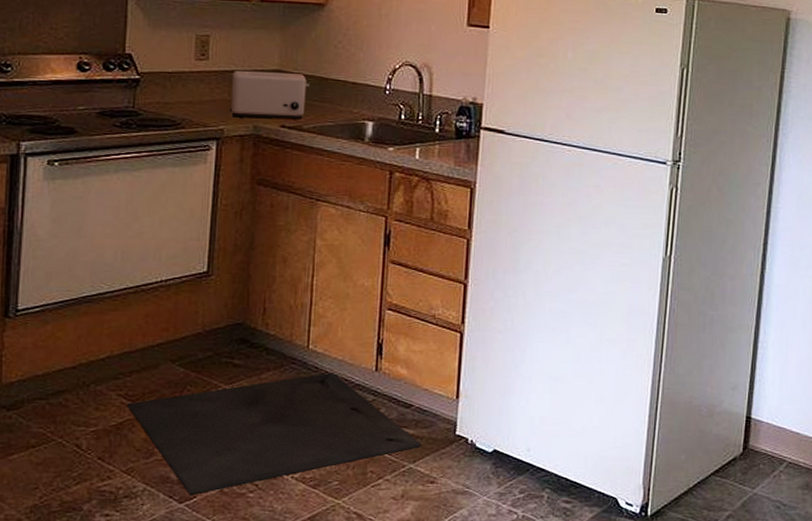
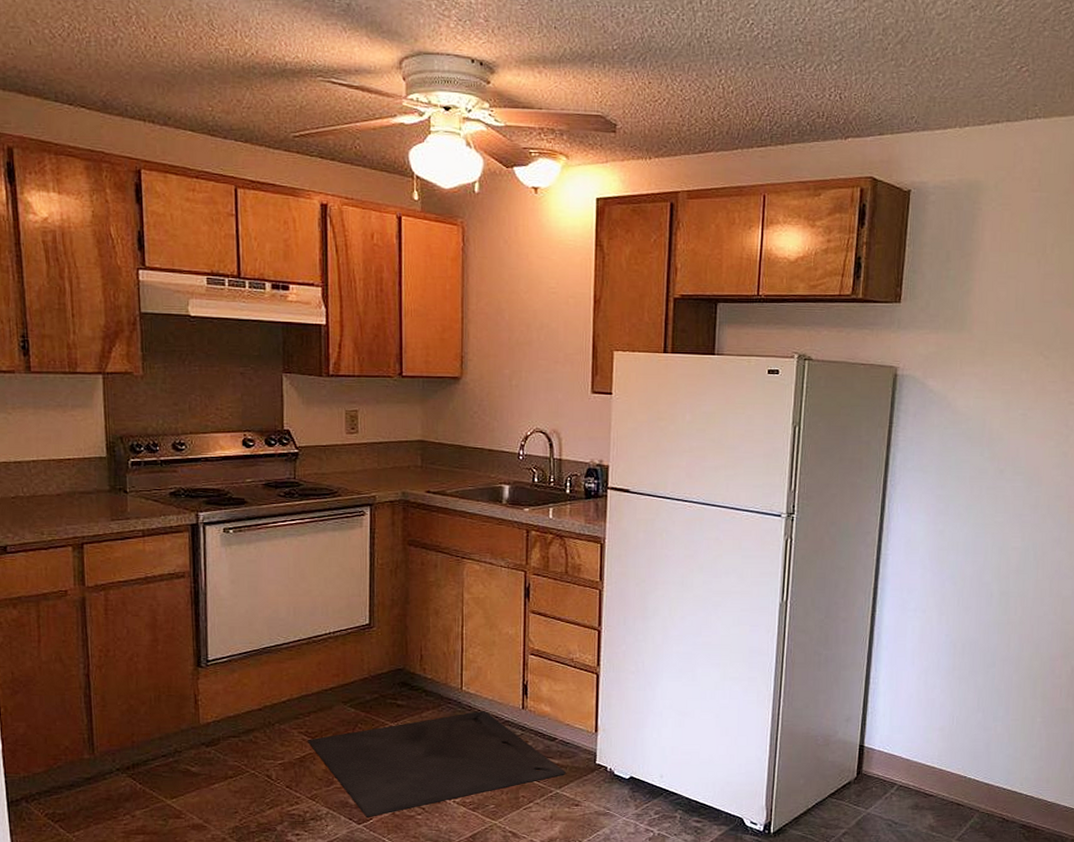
toaster: present [230,70,310,120] -> none [380,441,451,486]

